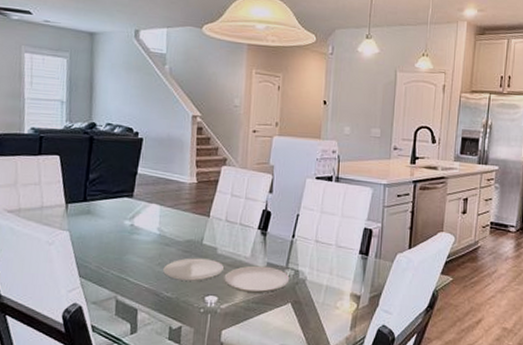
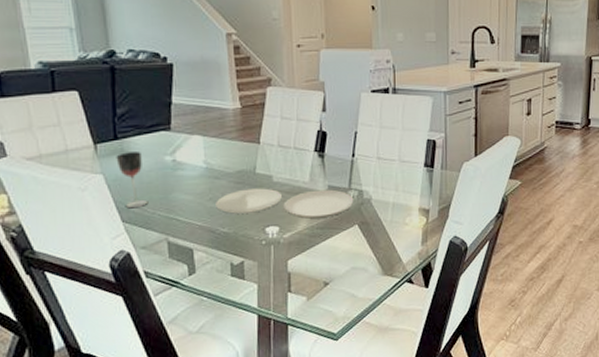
wineglass: none [82,213,105,266] -> present [116,152,149,209]

